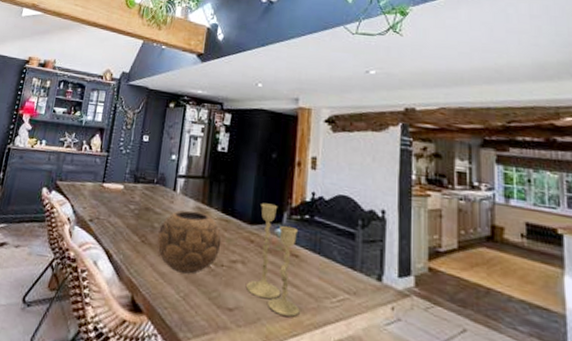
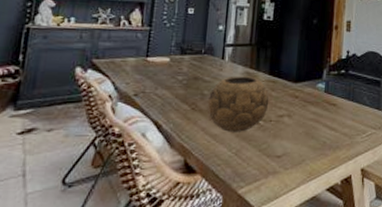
candlestick: present [246,203,300,317] -> none [292,63,337,154]

